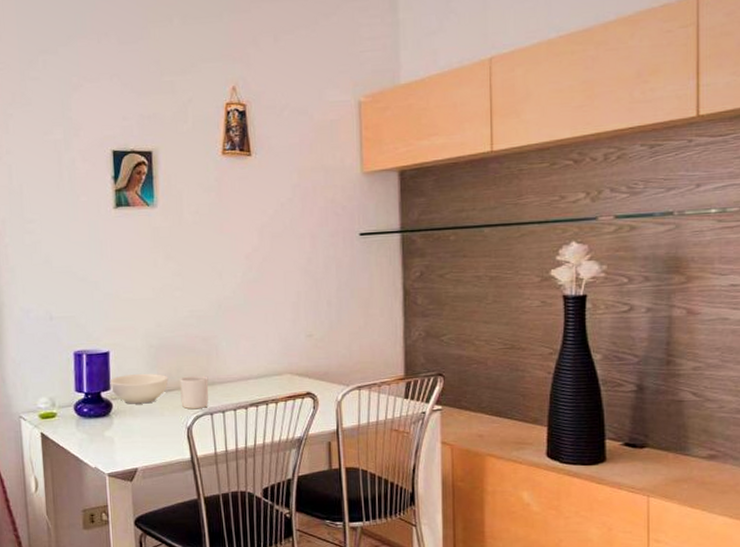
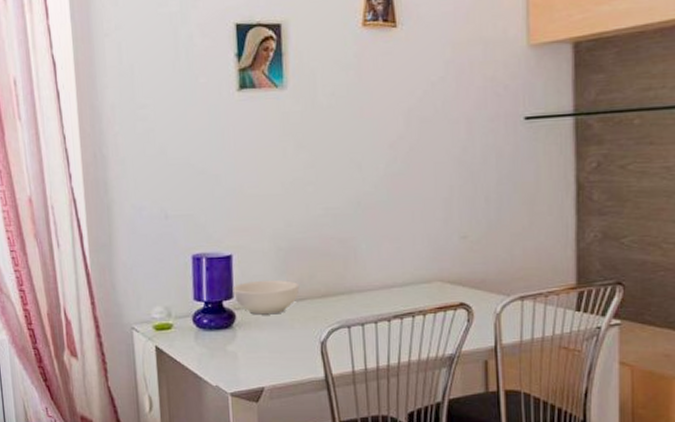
mug: present [180,375,209,410] -> none [312,282,346,322]

